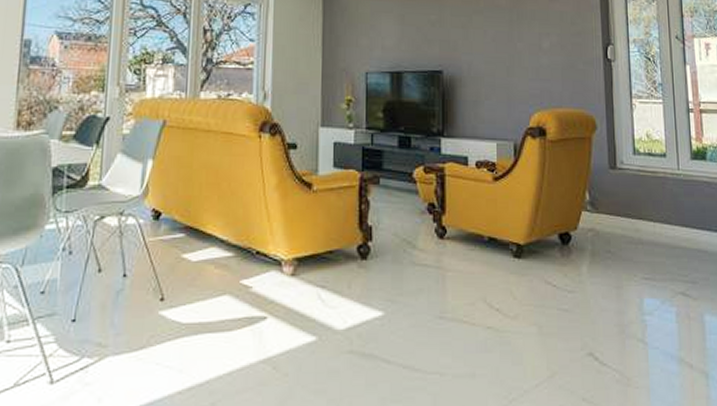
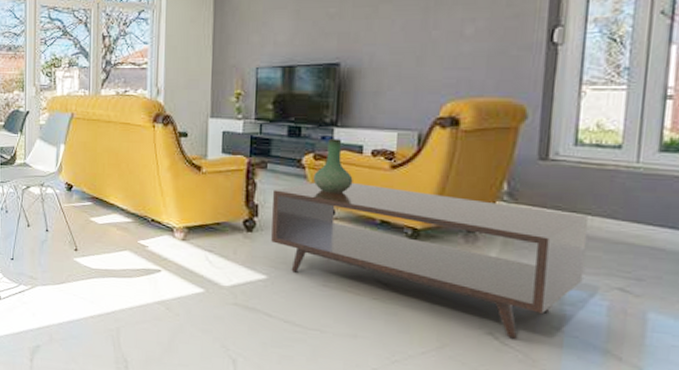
coffee table: none [386,197,655,359] -> present [271,182,589,340]
vase: none [424,149,461,211] -> present [313,138,353,194]

